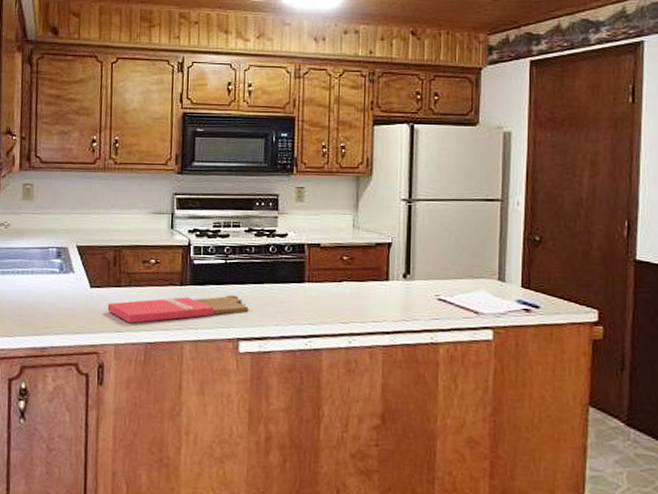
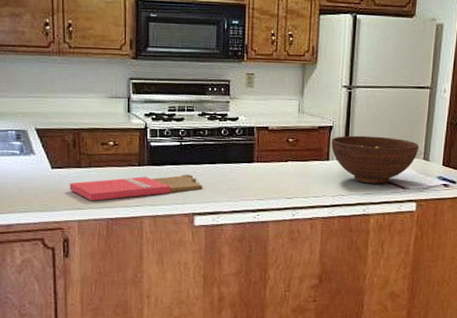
fruit bowl: none [391,253,493,308] -> present [331,135,419,184]

